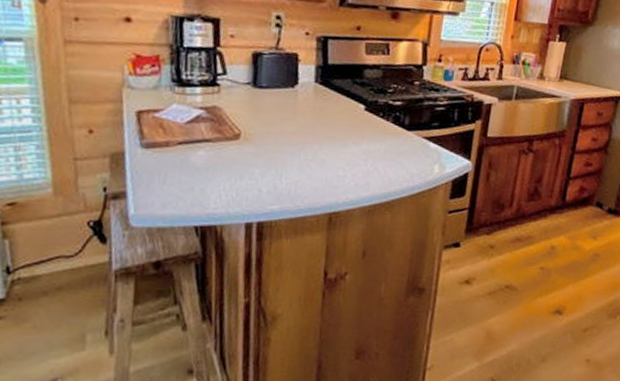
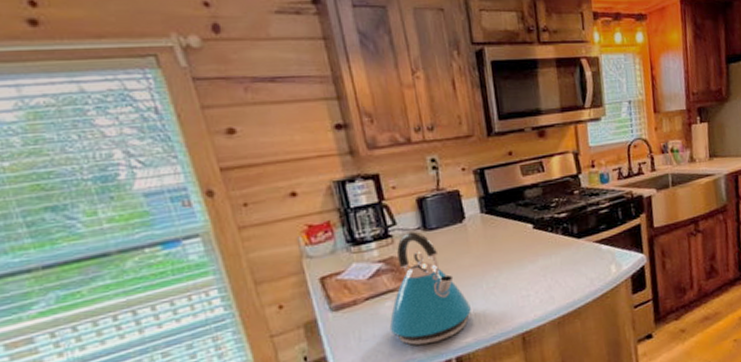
kettle: none [196,85,284,203] -> present [389,231,471,346]

